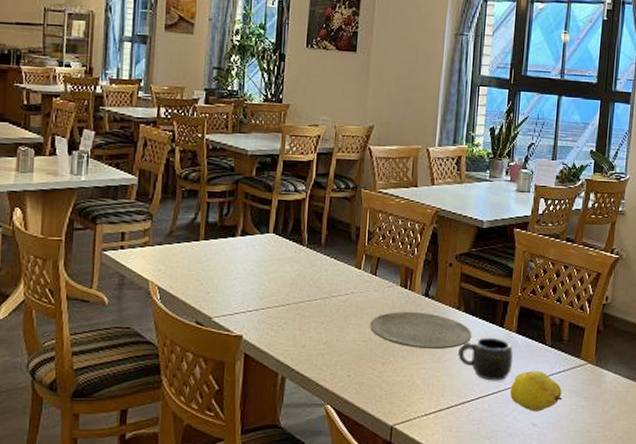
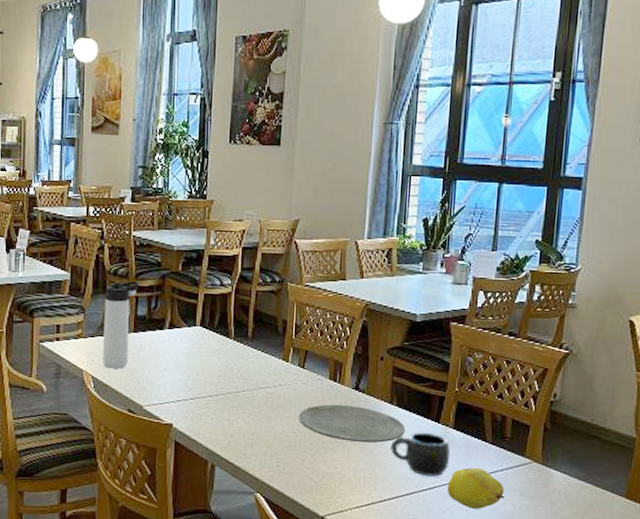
thermos bottle: none [169,185,212,279] -> present [102,280,140,369]

